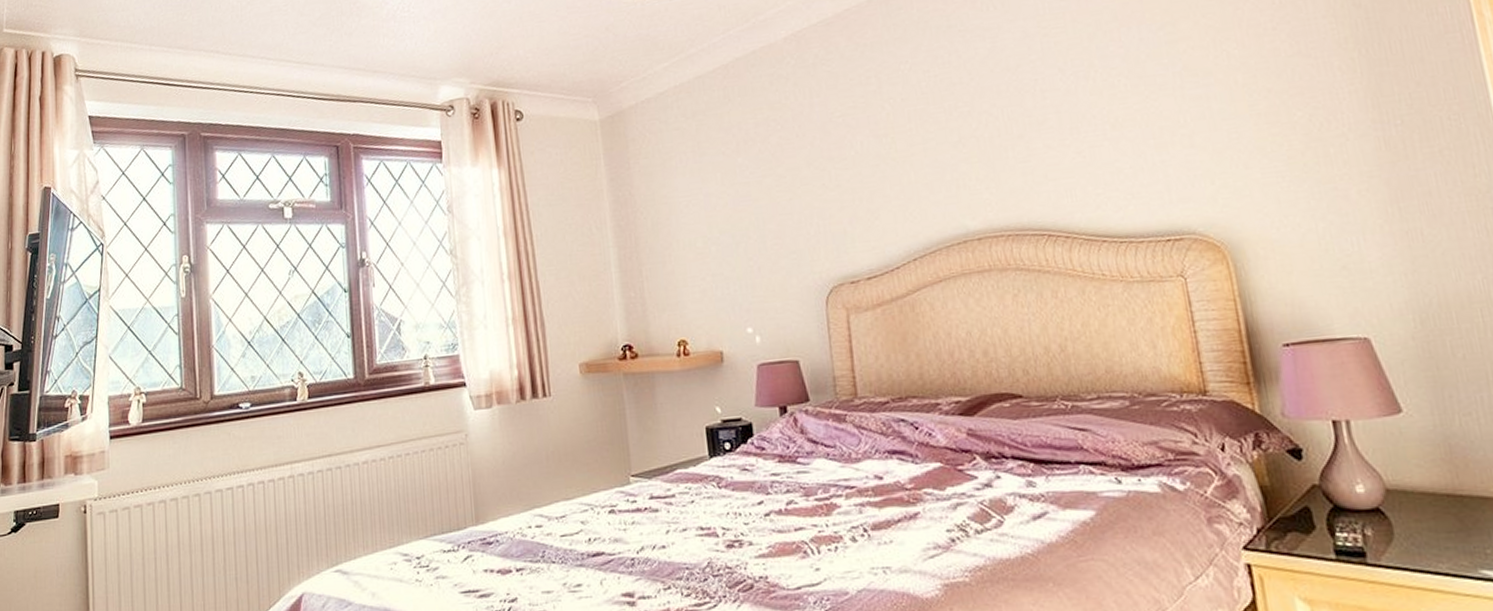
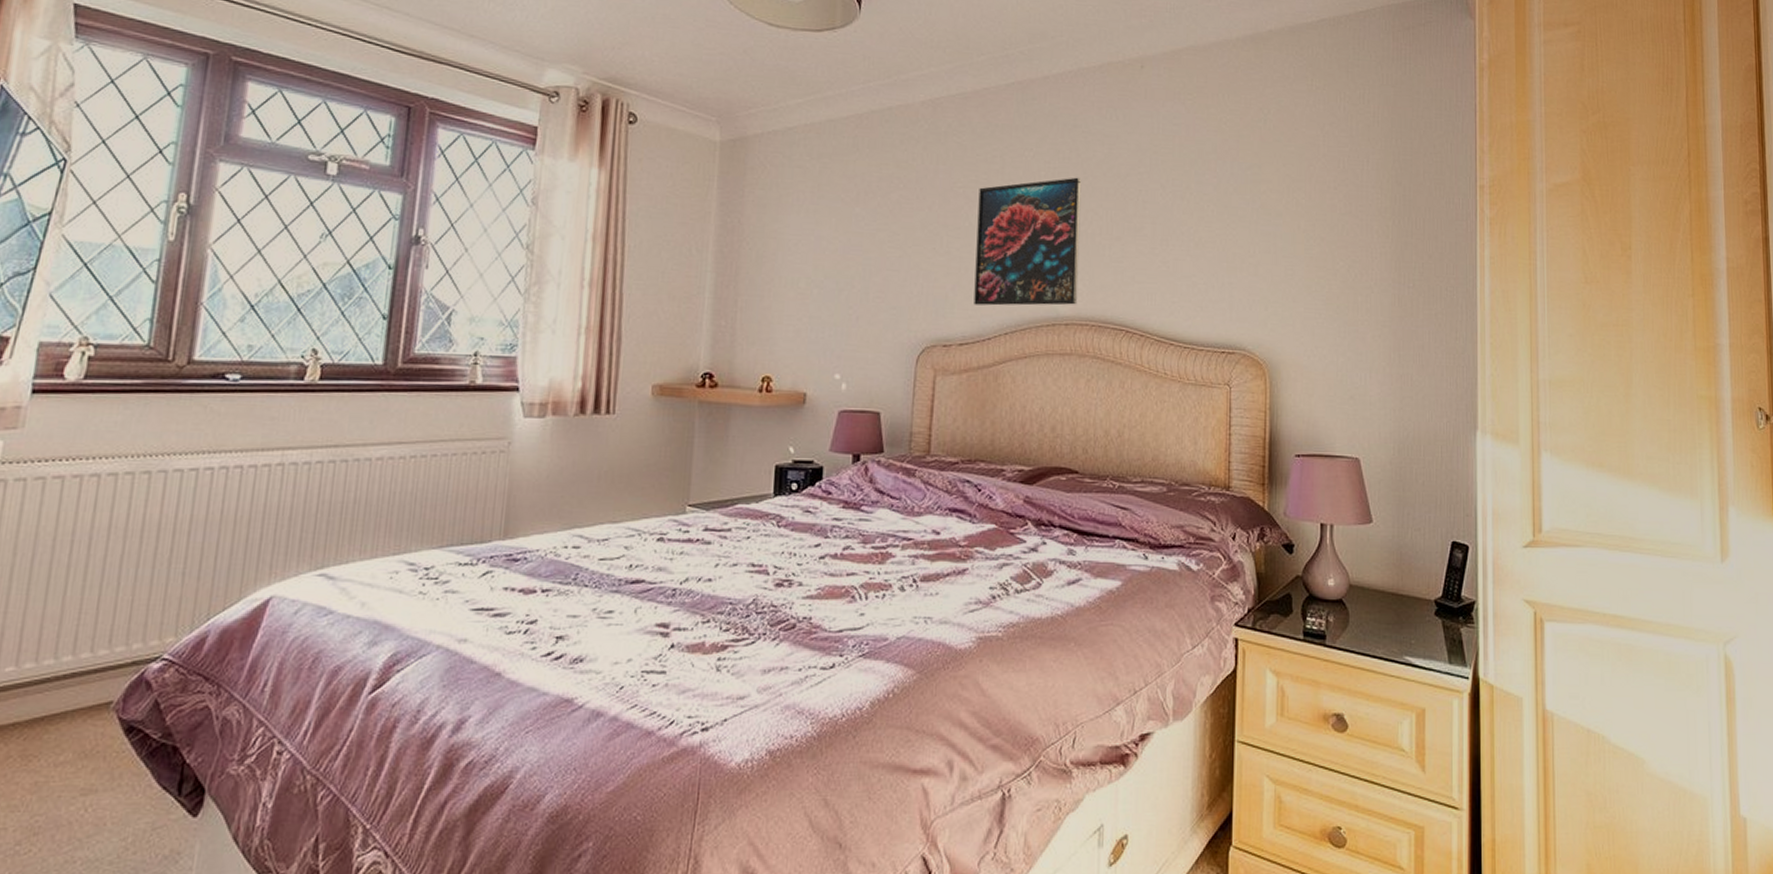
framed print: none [859,80,987,235] -> present [974,177,1082,306]

